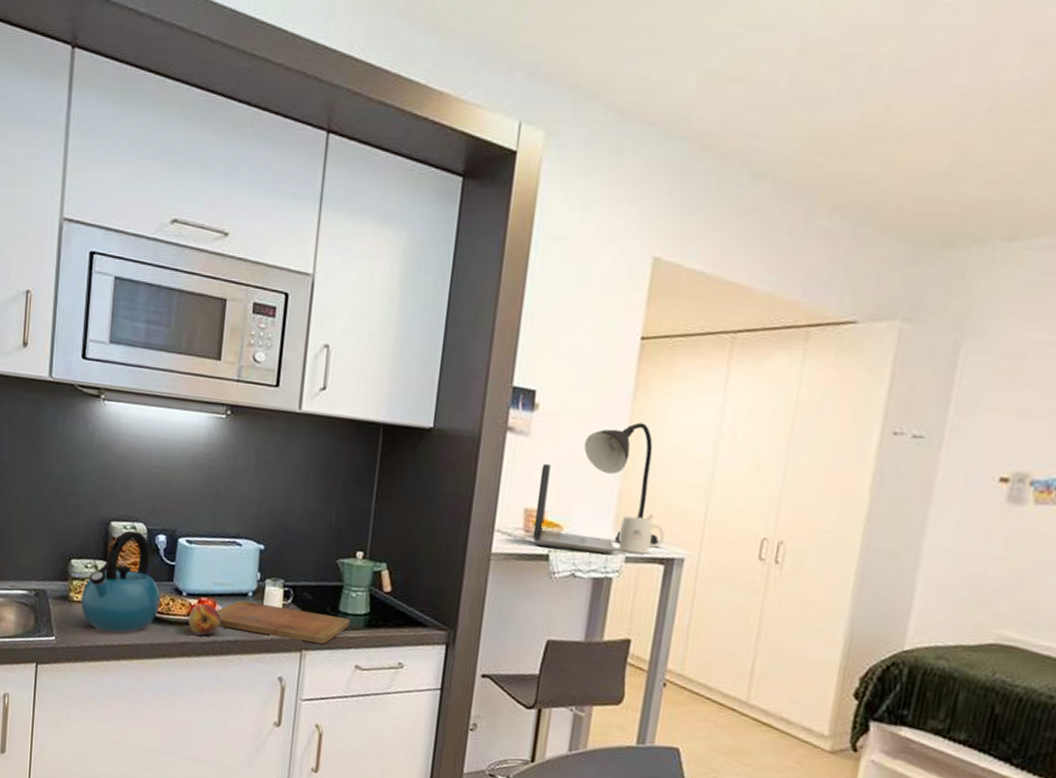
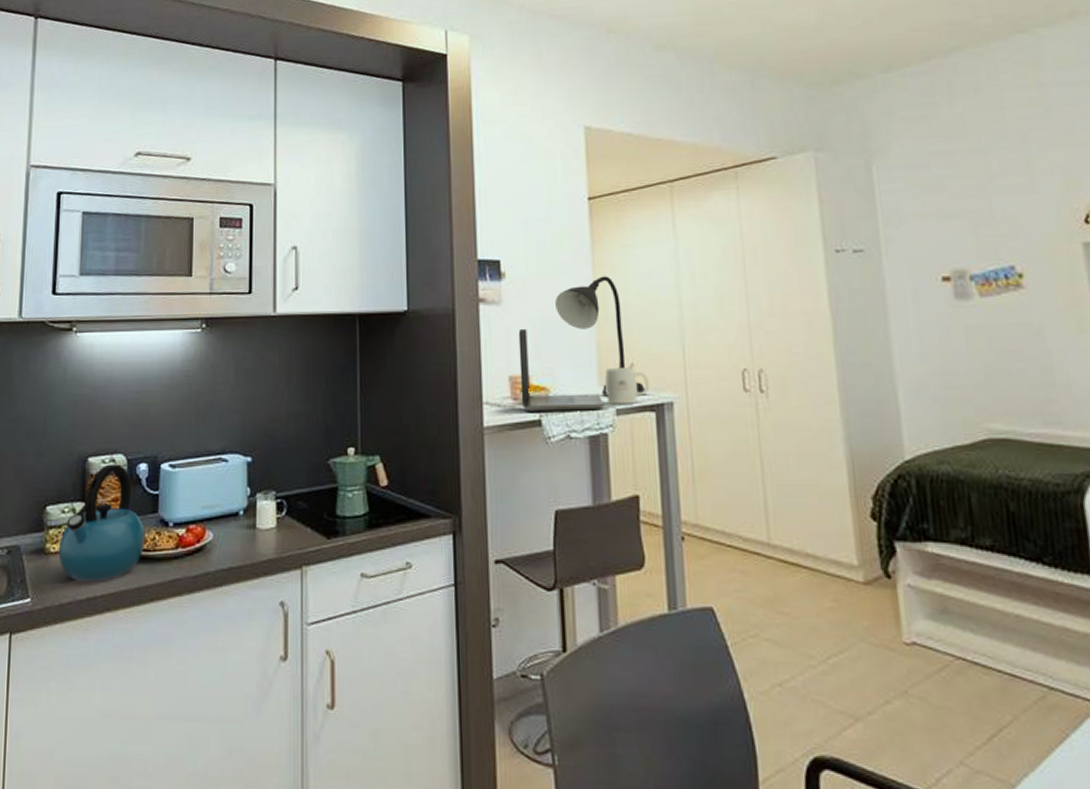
fruit: present [189,604,221,636] -> none [177,532,212,569]
cutting board: present [216,600,351,645] -> none [206,522,350,557]

